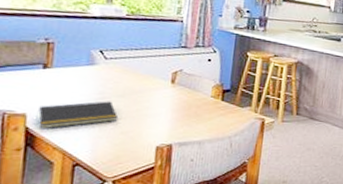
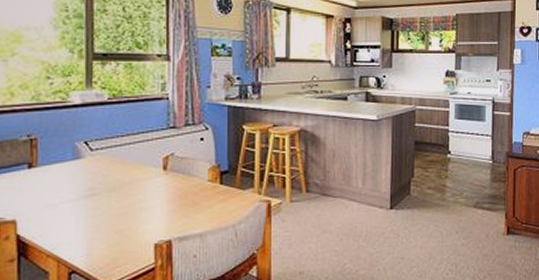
notepad: present [36,101,119,129] -> none [26,197,111,236]

